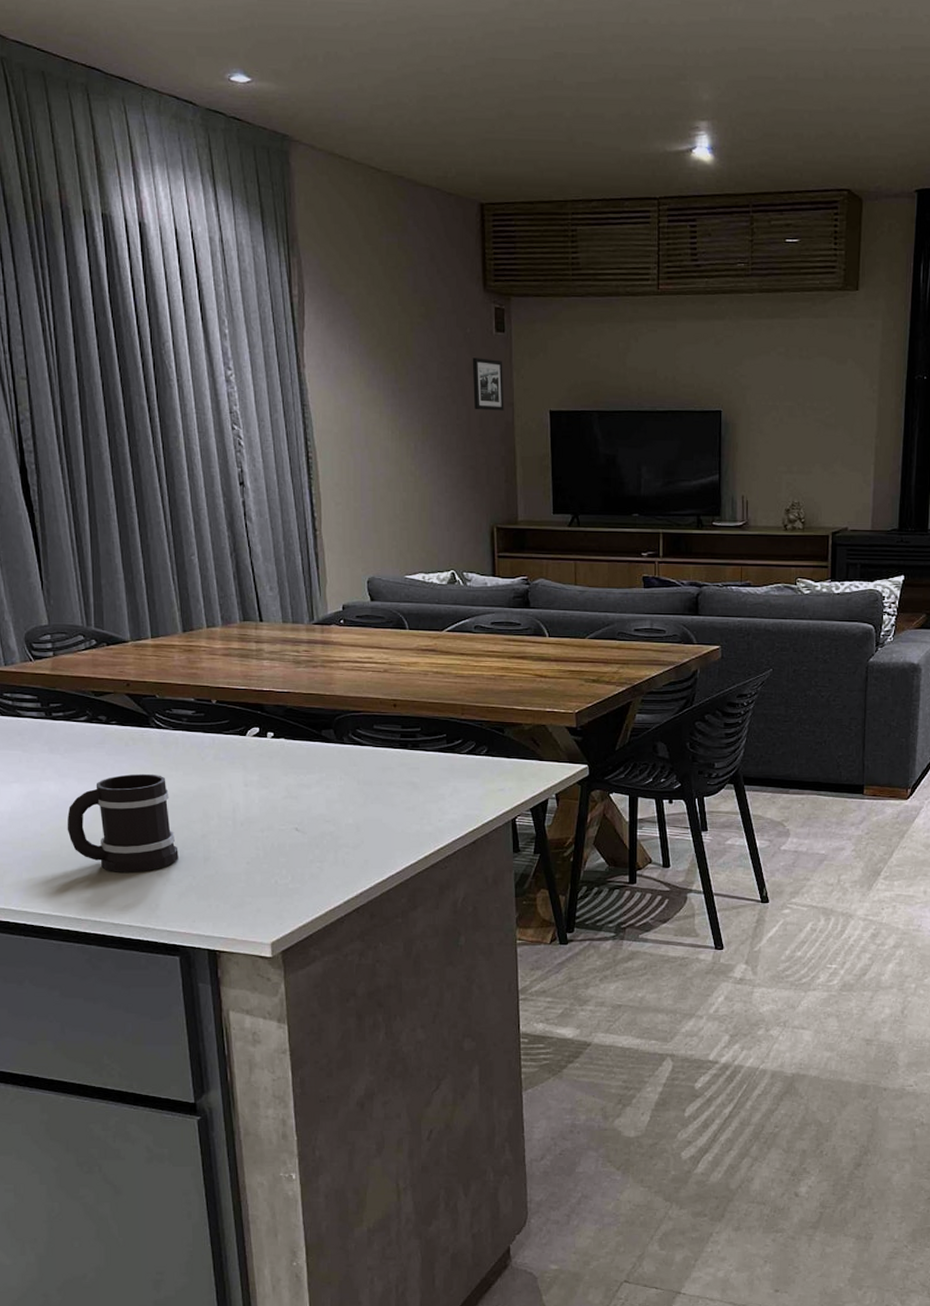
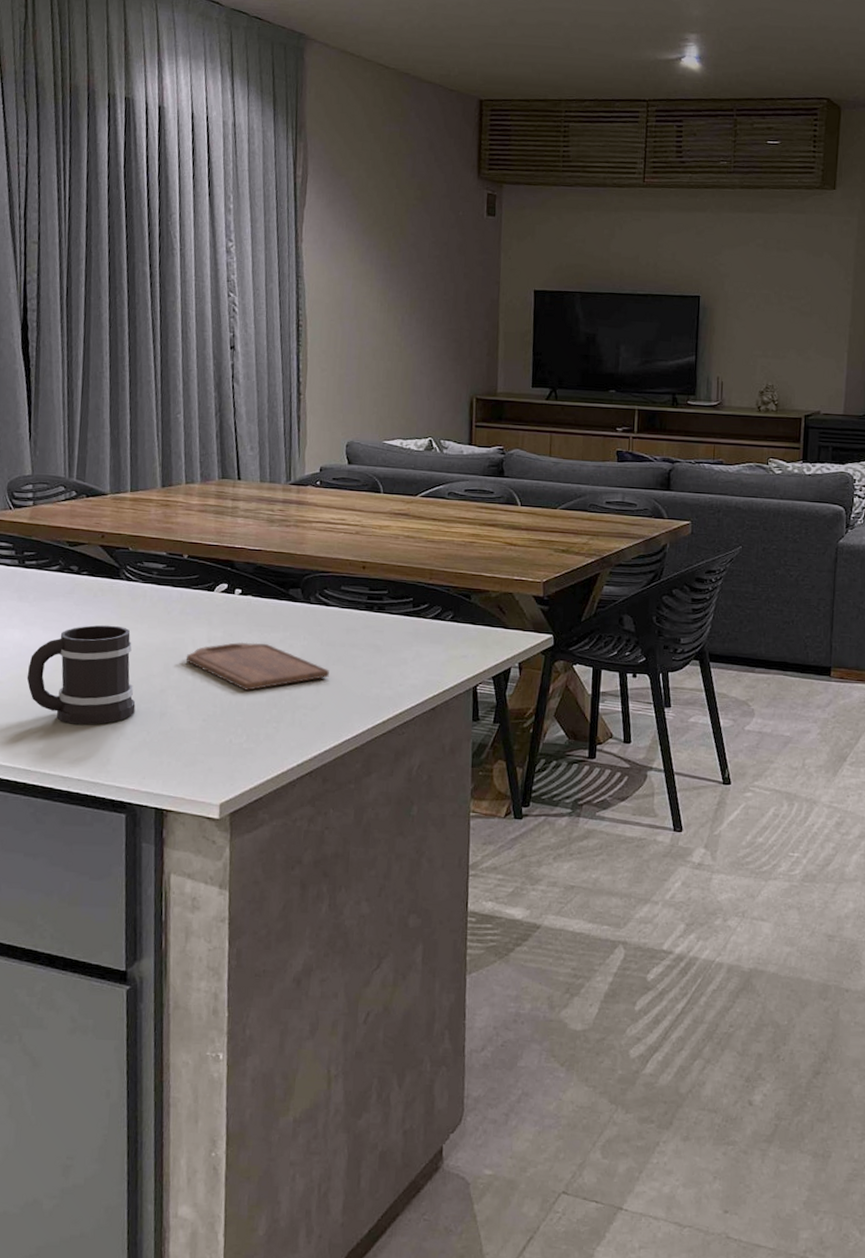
cutting board: none [224,784,368,832] -> present [186,642,329,691]
picture frame: present [472,357,504,411] -> none [461,238,492,289]

